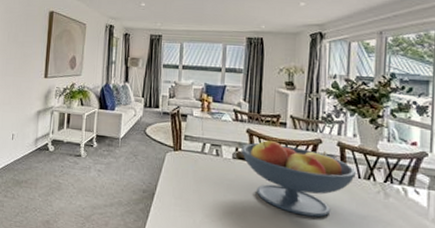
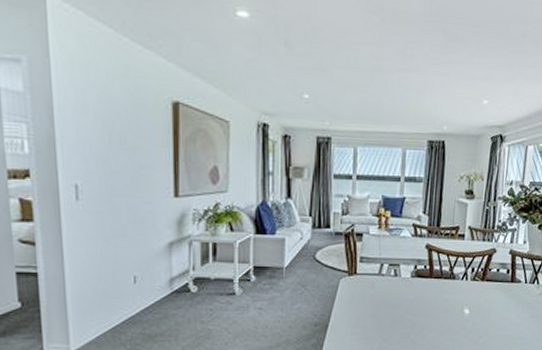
fruit bowl: present [241,140,357,218] -> none [419,254,524,326]

